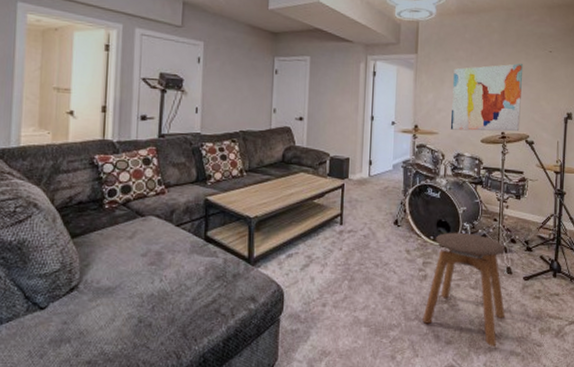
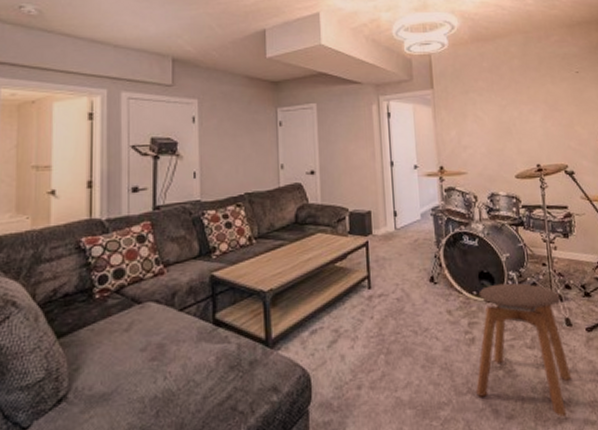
wall art: present [450,63,524,132] -> none [475,88,556,168]

